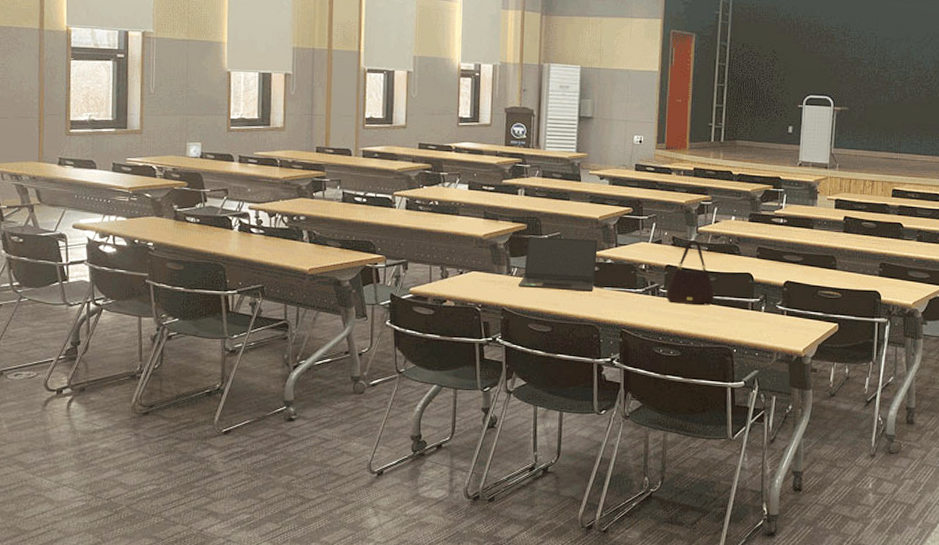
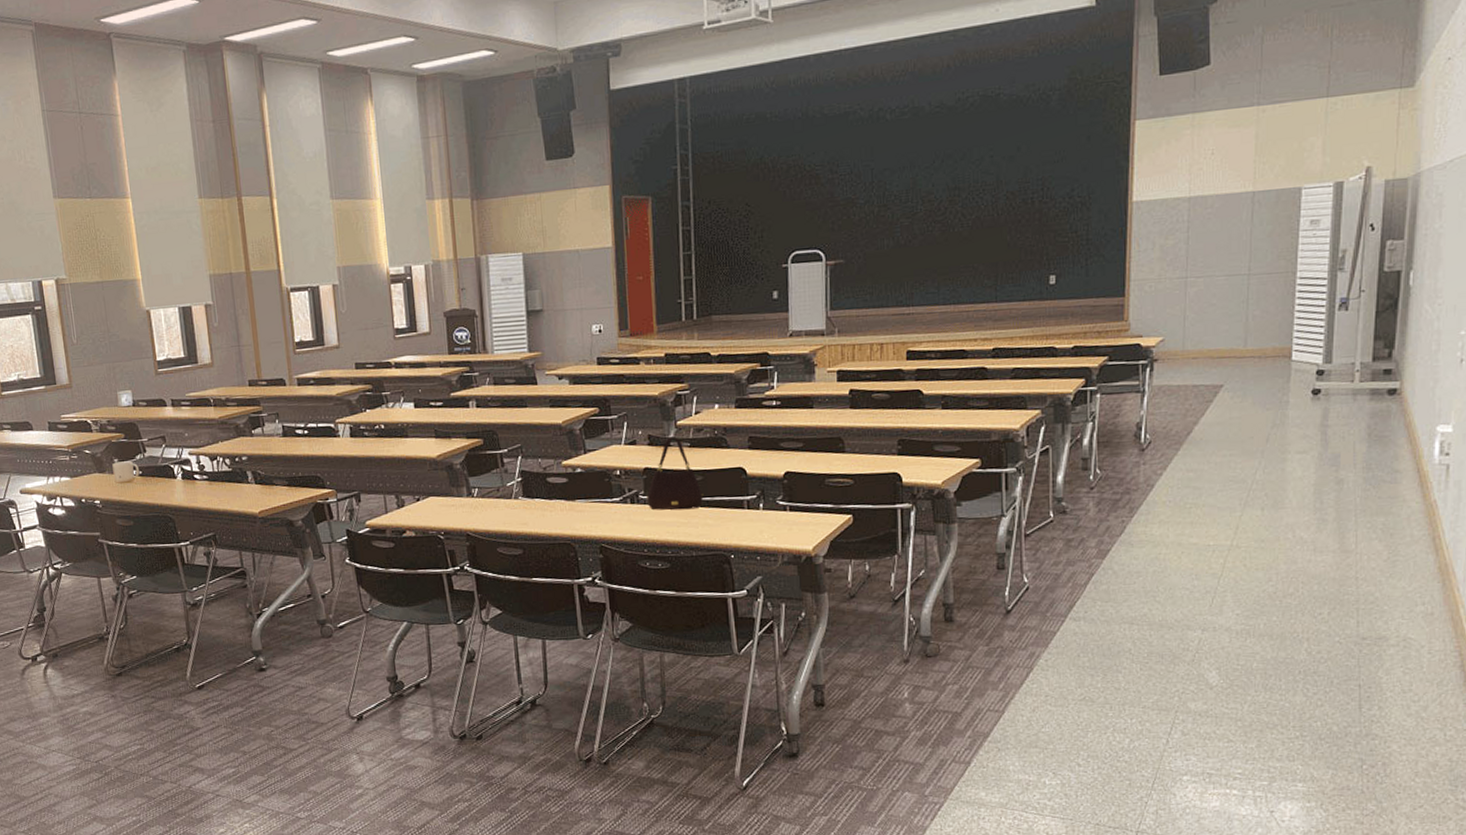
mug: none [171,208,198,230] -> present [112,461,140,484]
laptop: present [519,235,598,292] -> none [482,448,566,510]

